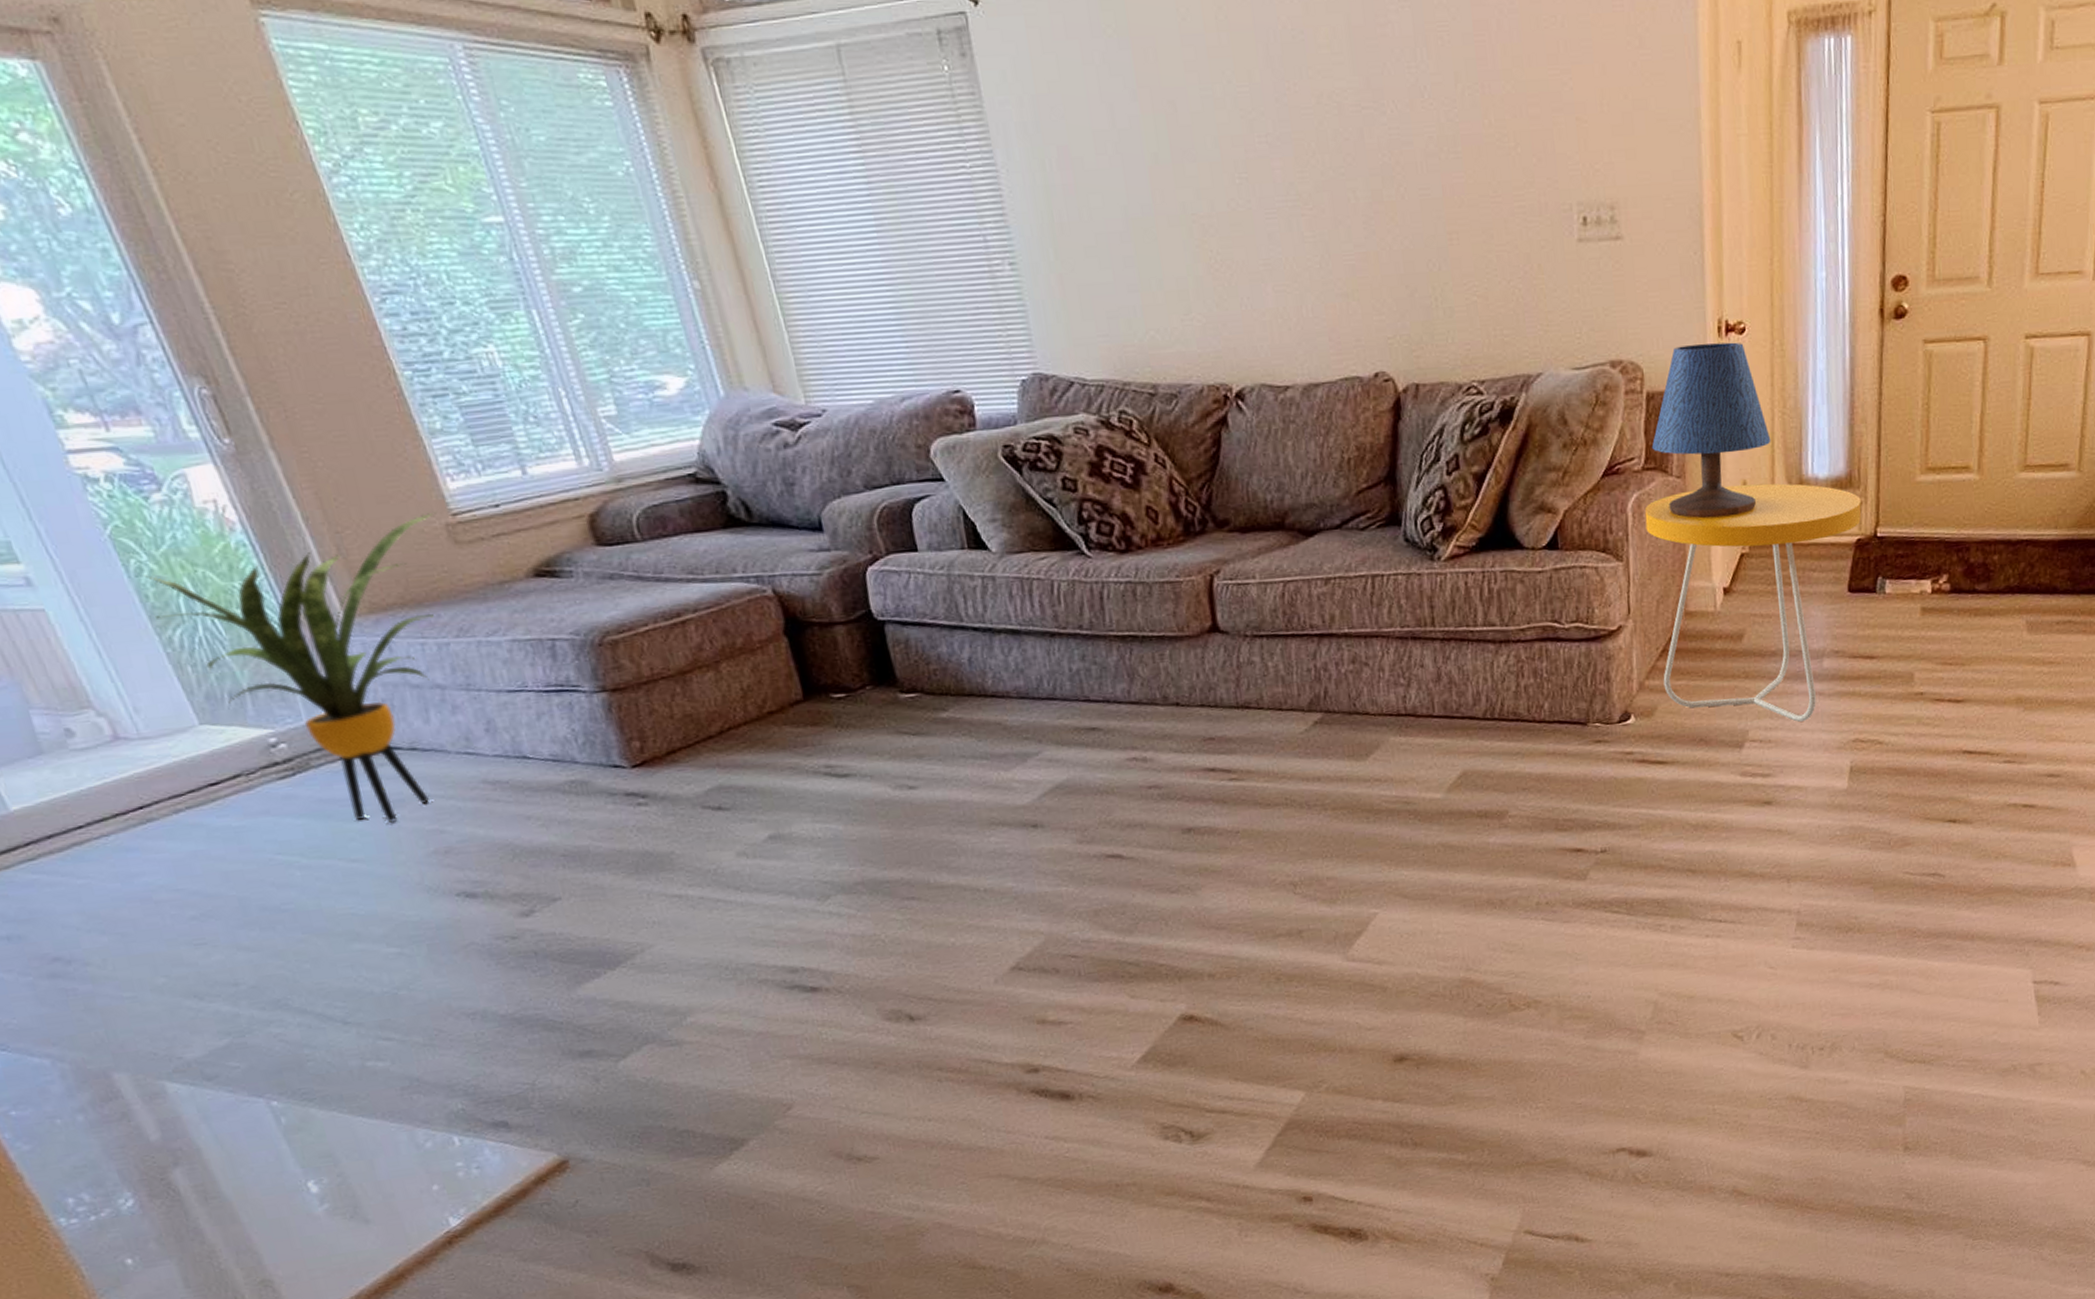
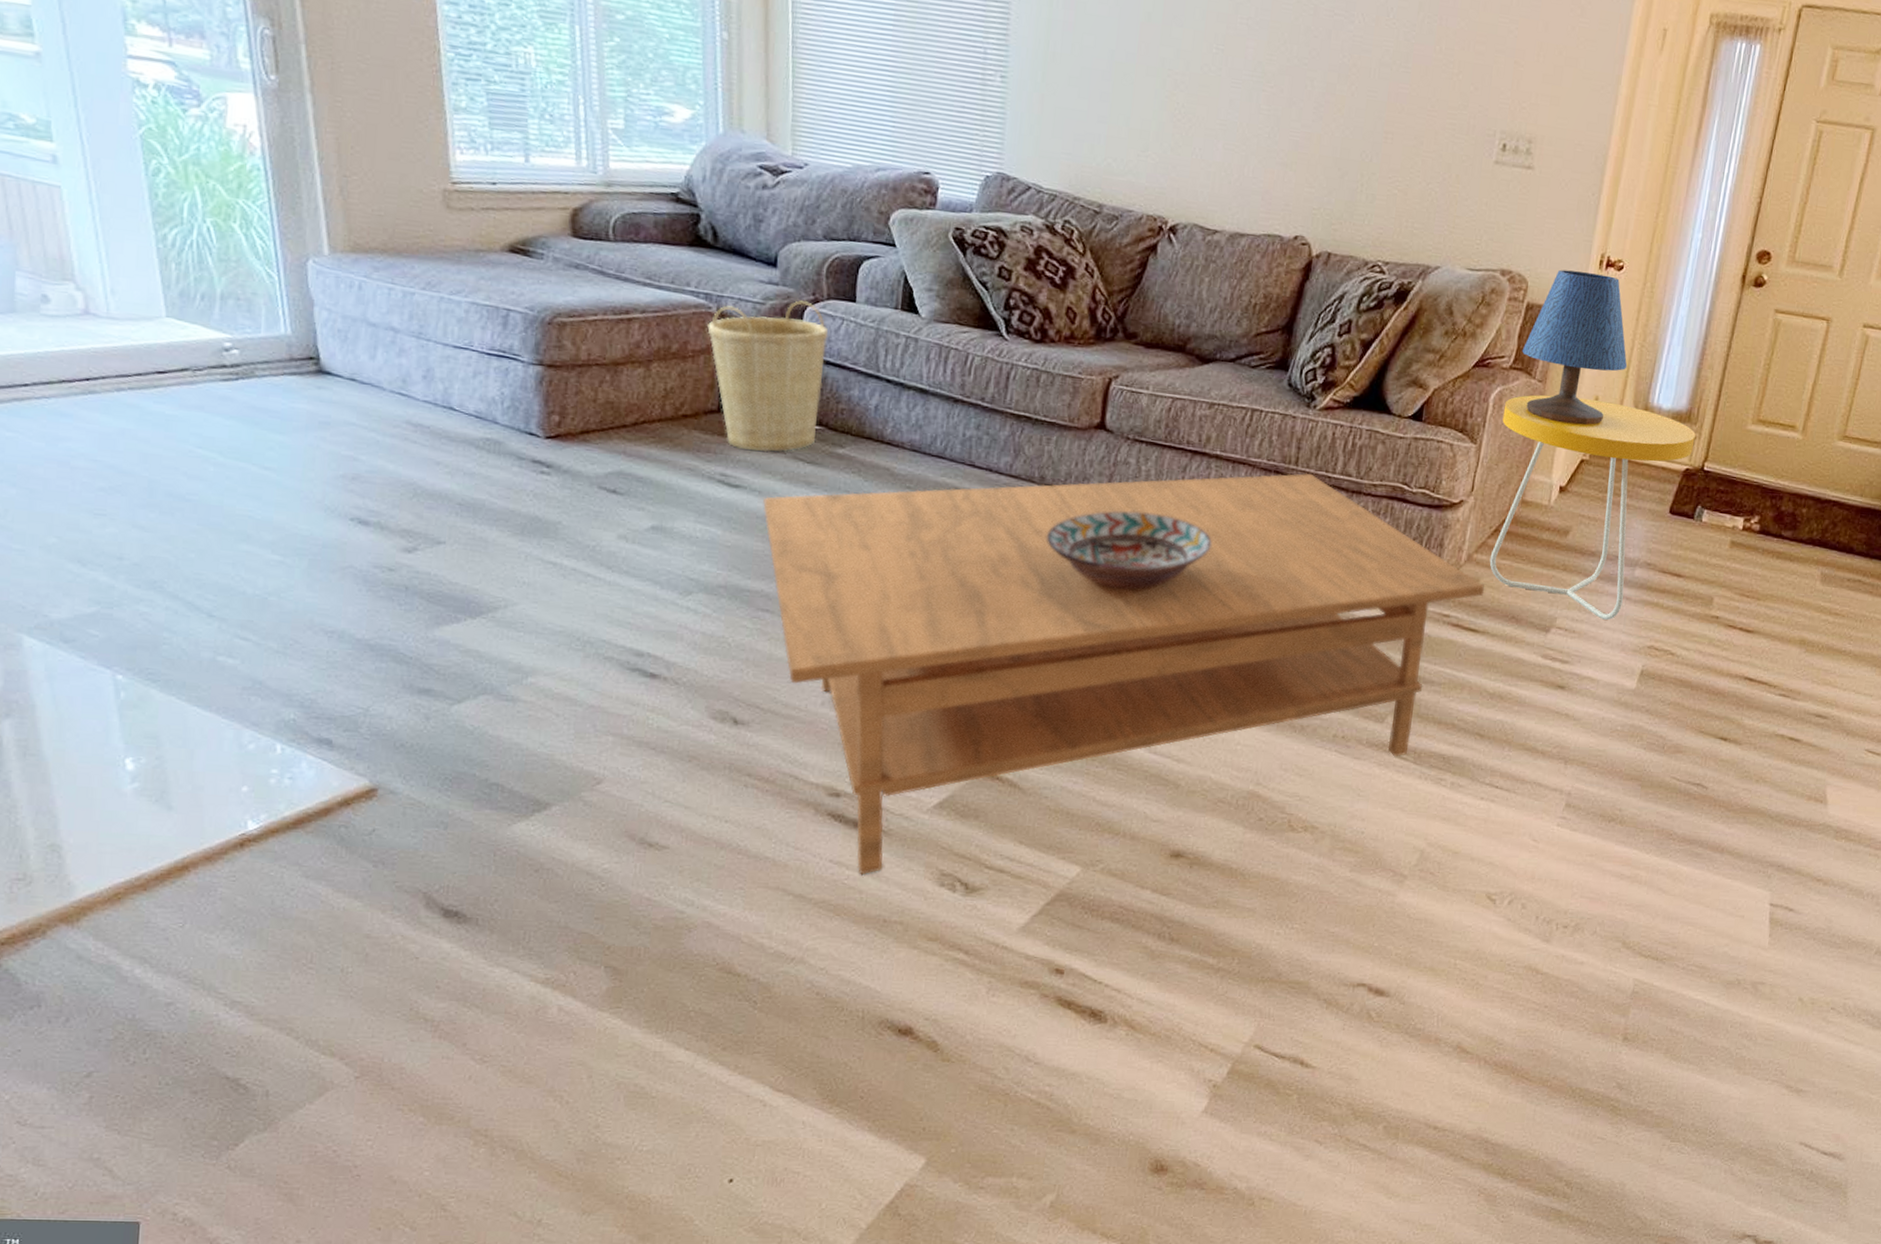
house plant: present [145,513,436,824] -> none [159,176,438,442]
basket: none [767,560,914,735] -> present [707,300,829,452]
coffee table: none [877,632,1665,1145] -> present [763,472,1485,875]
decorative bowl: none [1185,710,1362,799] -> present [1047,511,1212,590]

